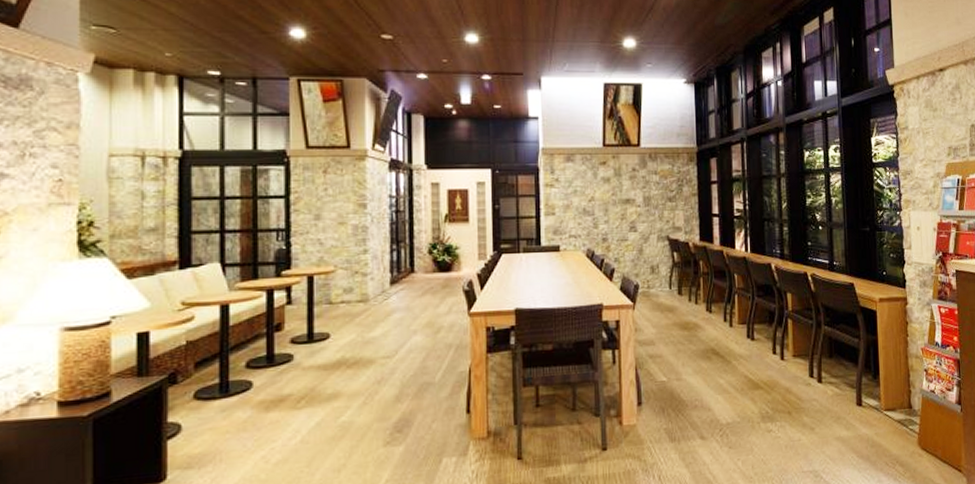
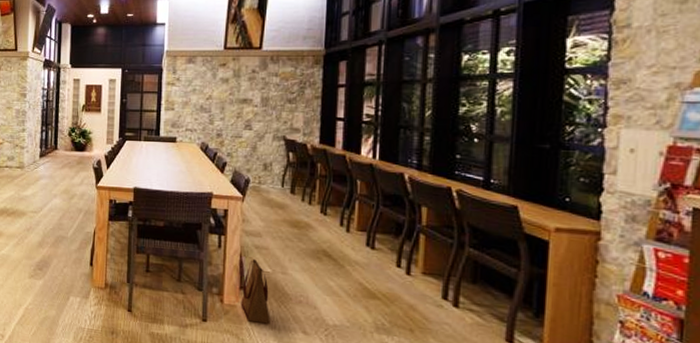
shopping bag: none [640,369,670,439] -> present [240,259,270,324]

